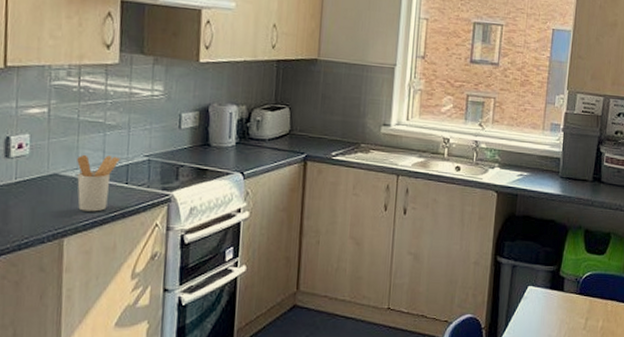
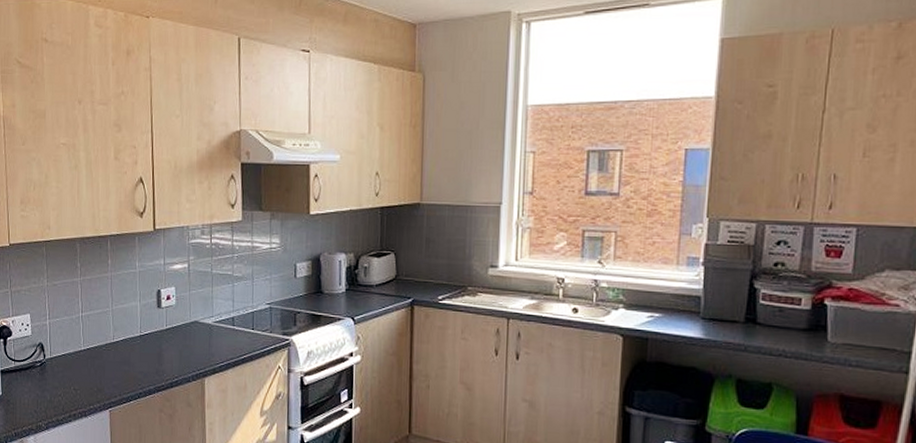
utensil holder: present [77,154,120,212] -> none [212,303,247,355]

